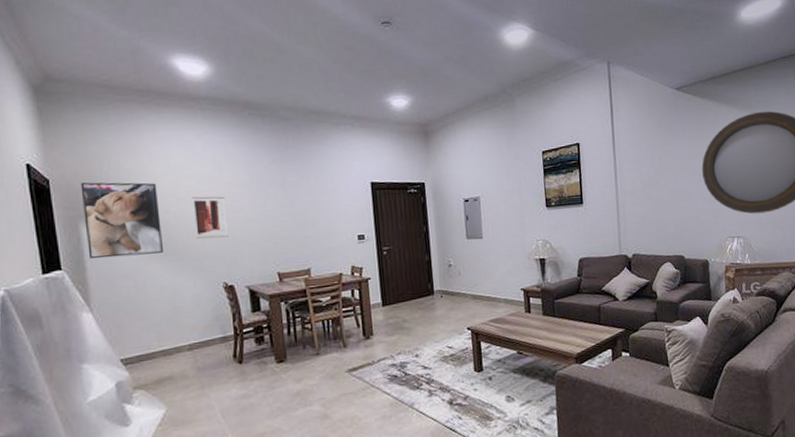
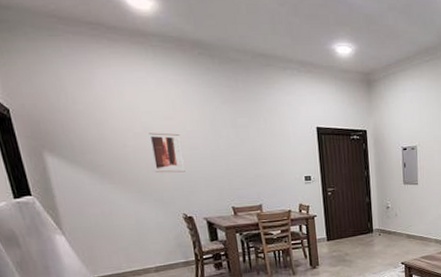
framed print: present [80,182,163,259] -> none [40,113,125,187]

